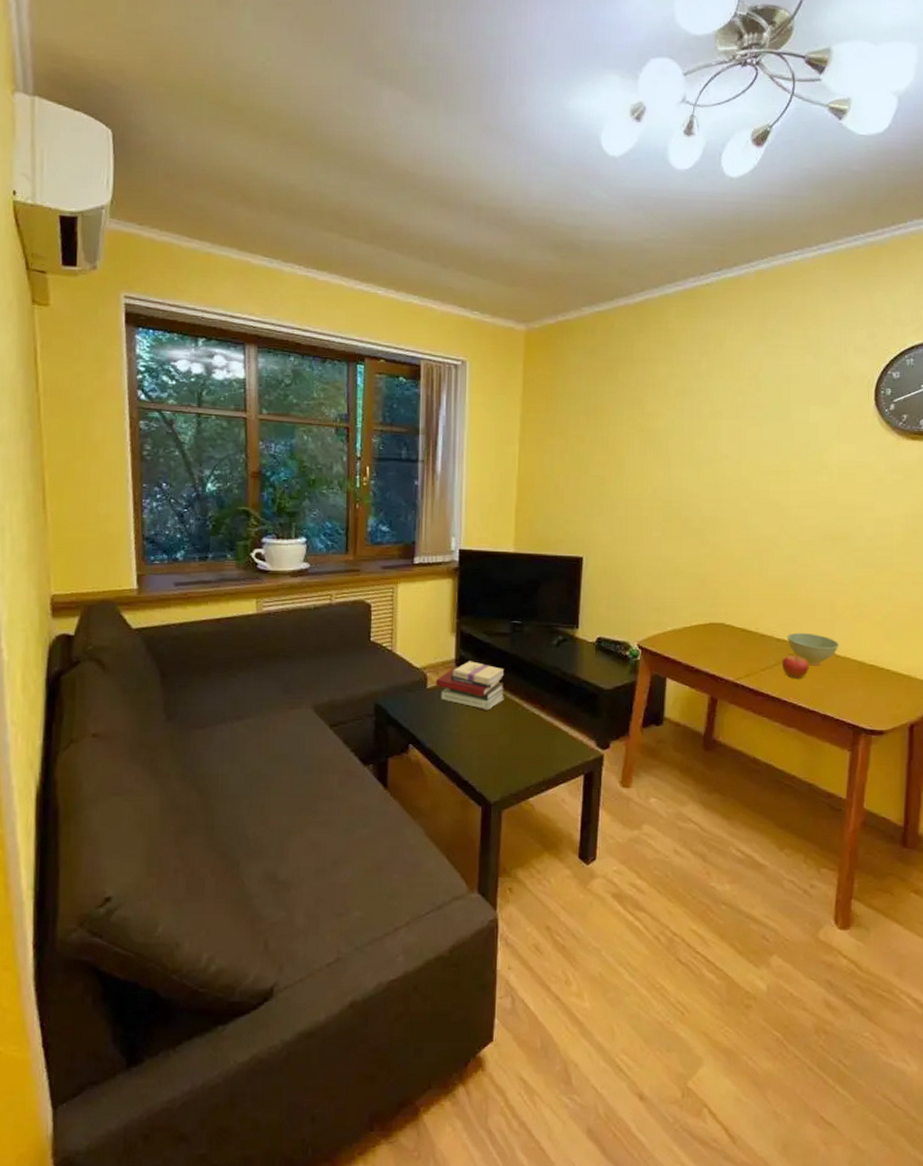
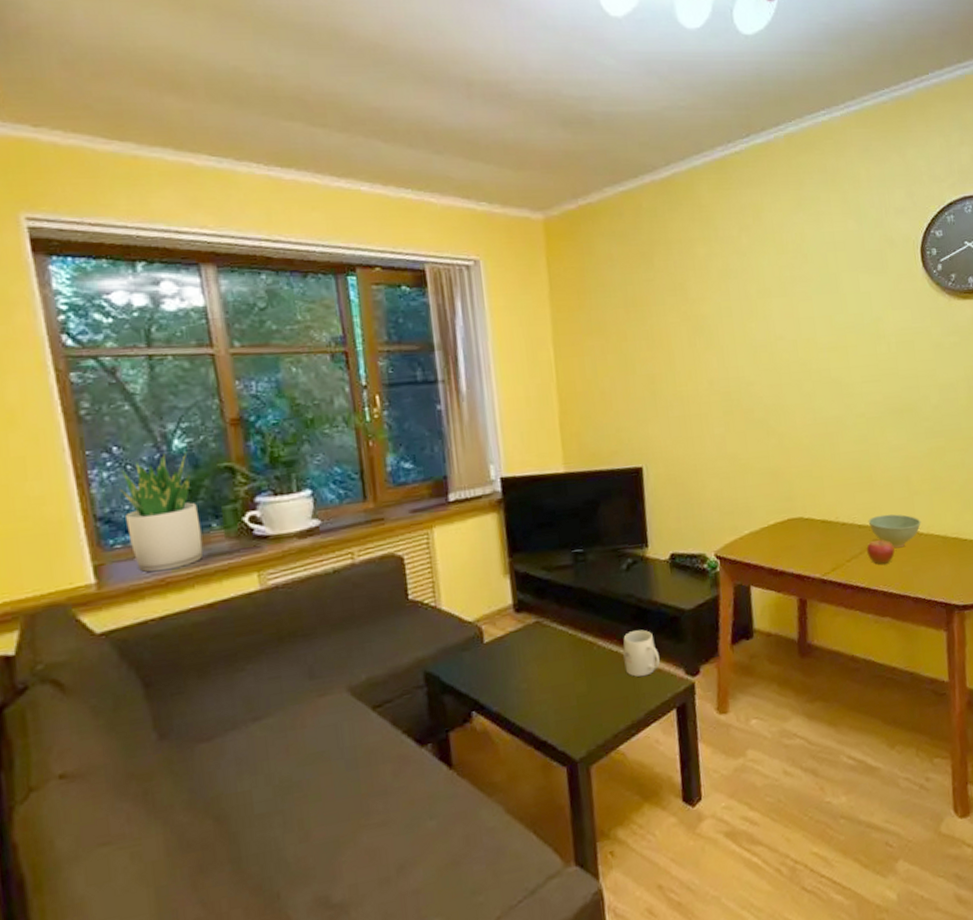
planter: none [163,493,219,587] -> present [119,451,204,573]
books: present [436,661,505,711] -> none [494,603,576,658]
mug: none [544,700,575,742] -> present [623,629,660,677]

